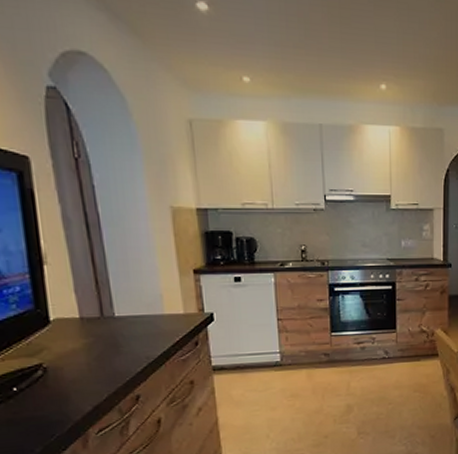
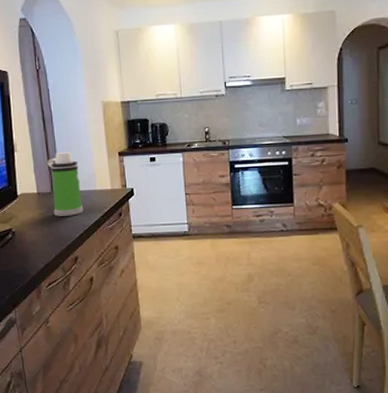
water bottle: none [94,267,147,347] -> present [47,152,84,217]

